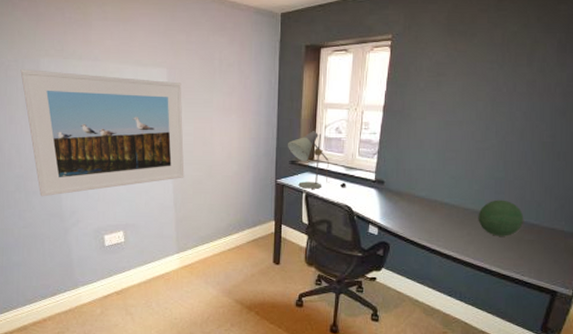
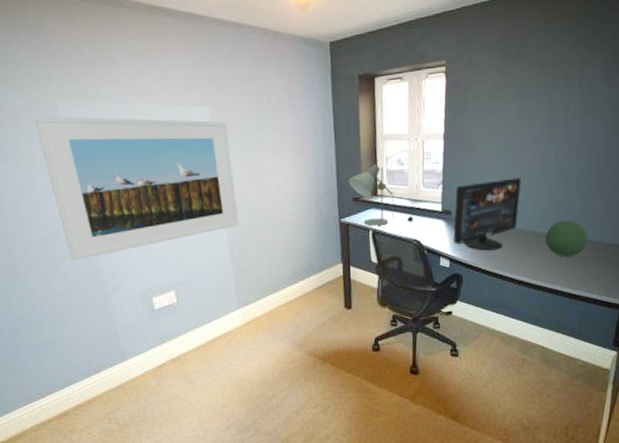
computer monitor: none [384,153,458,223] -> present [453,177,521,251]

